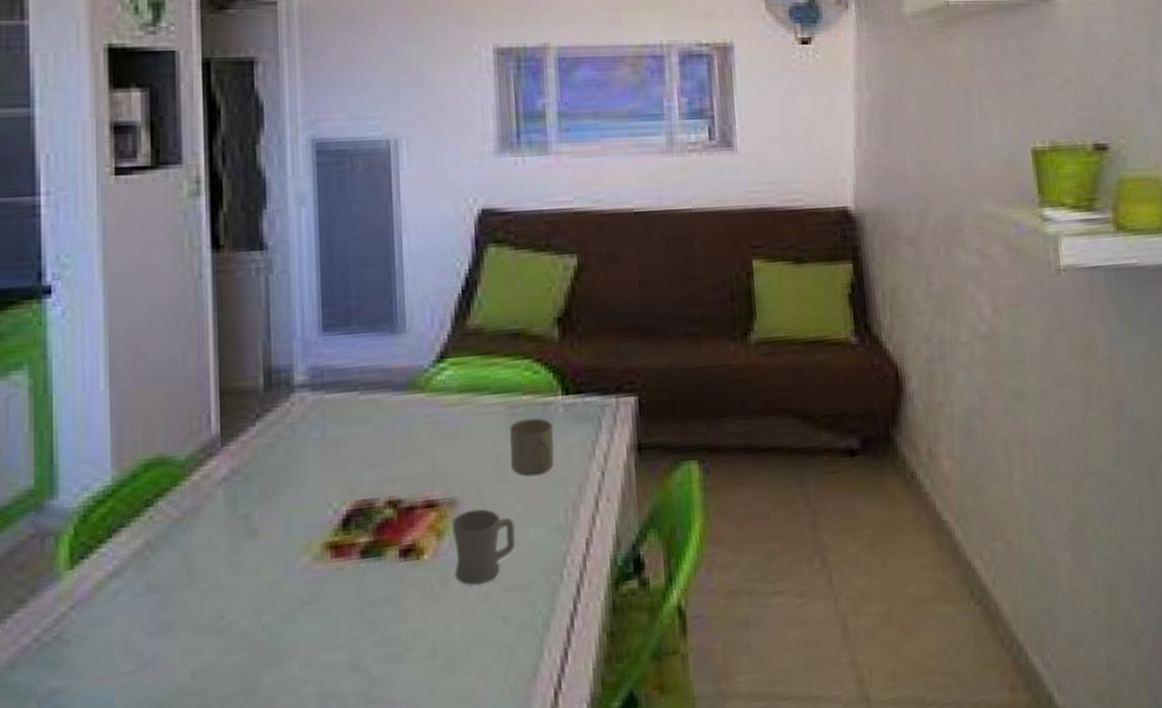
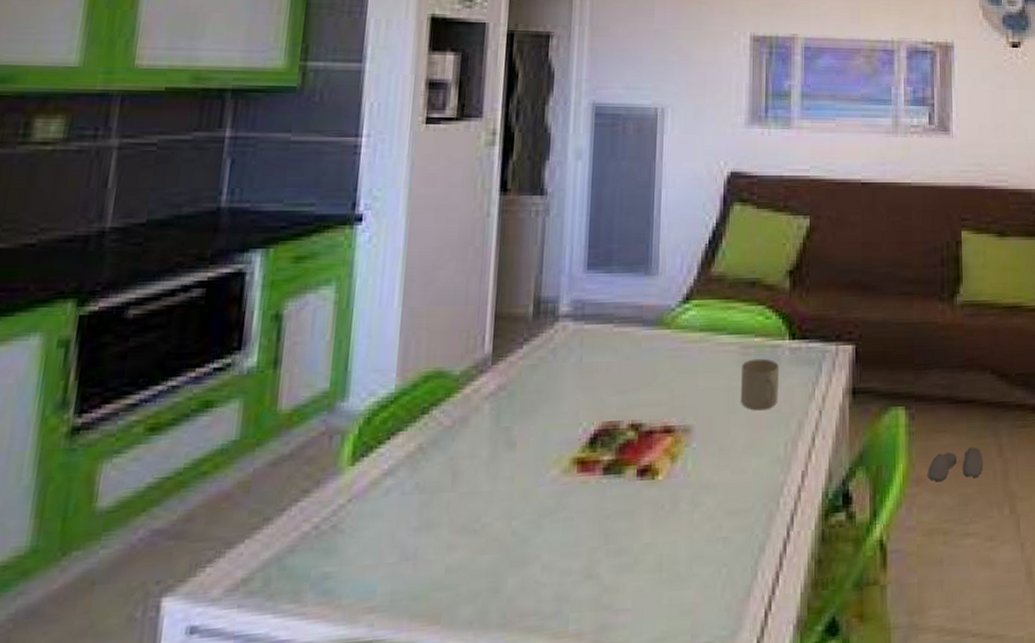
mug: present [451,508,516,585] -> none [684,437,740,506]
slippers: none [727,498,789,539] -> present [927,447,983,482]

